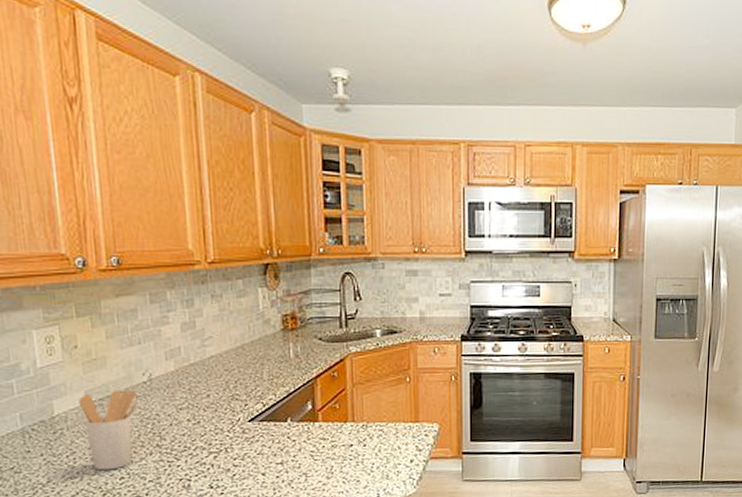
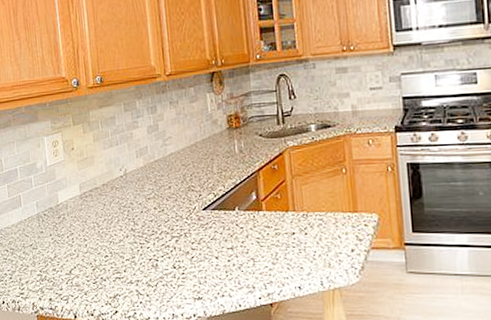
utensil holder: present [78,390,138,471] -> none [75,183,117,249]

